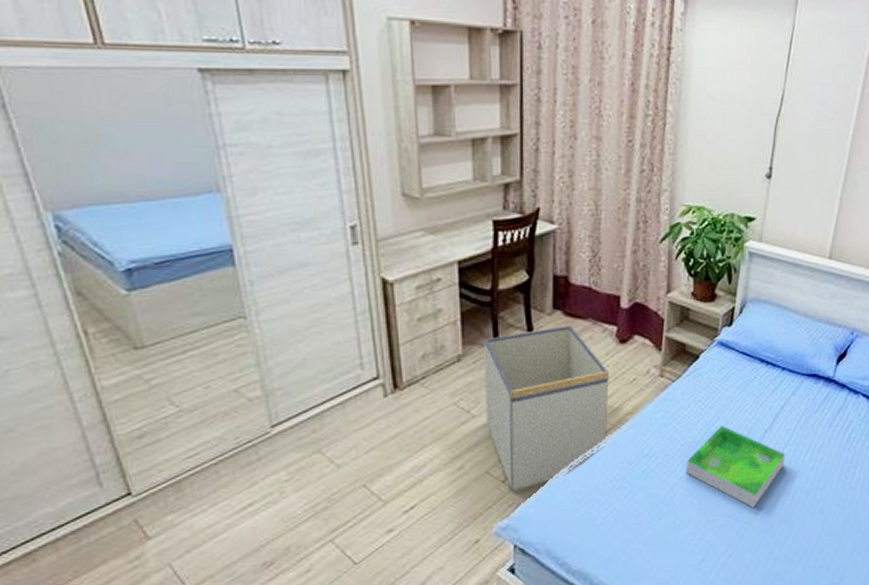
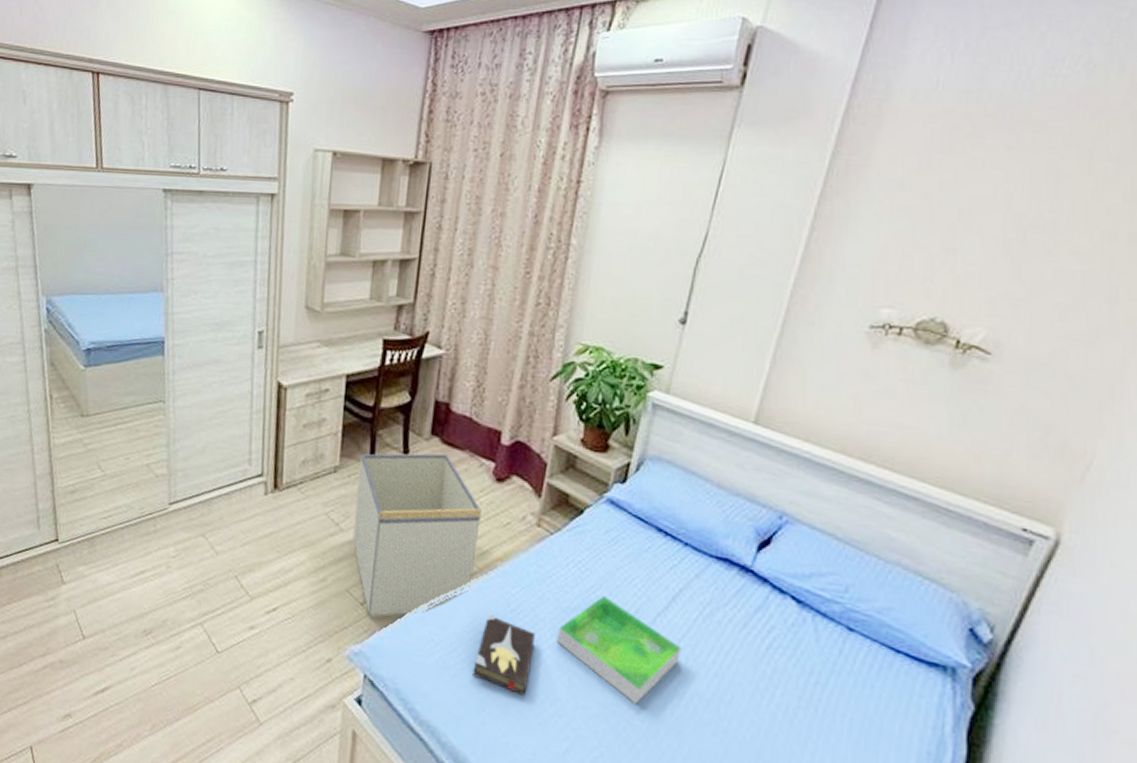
hardback book: none [616,463,667,526] -> present [473,614,535,696]

